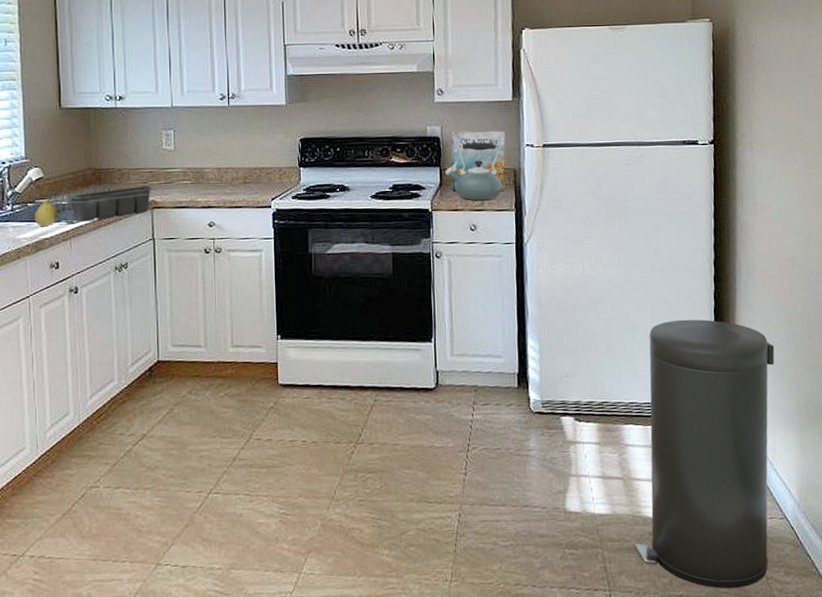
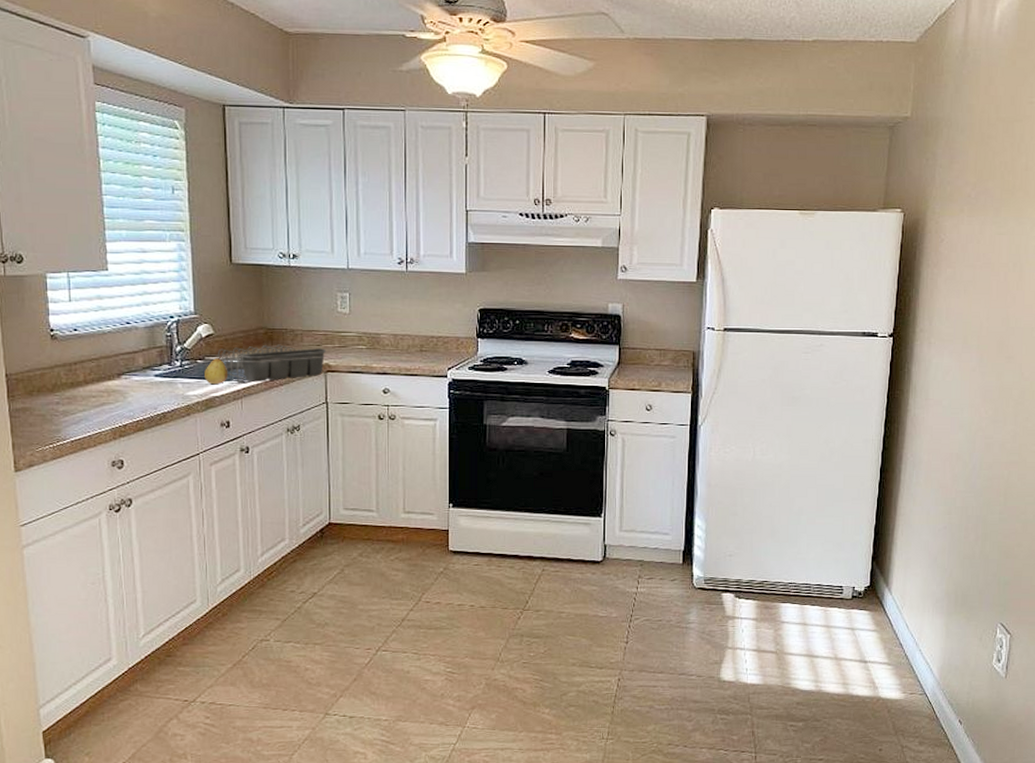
kettle: present [445,142,503,201] -> none [625,323,681,382]
cereal box: present [450,130,506,192] -> none [629,308,687,373]
pedal bin: present [634,319,775,589] -> none [781,507,931,755]

